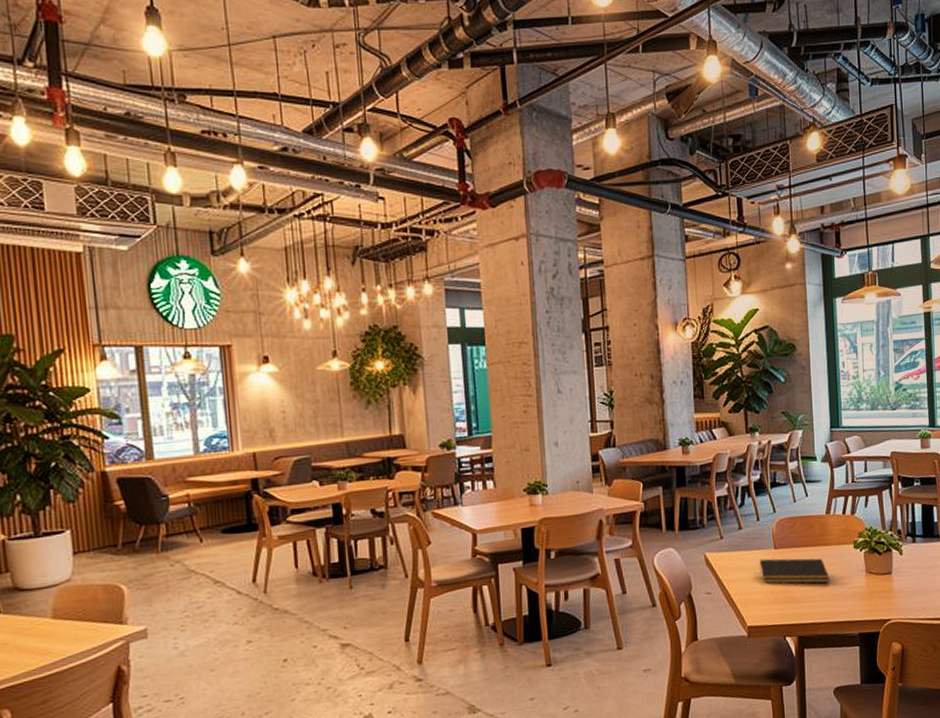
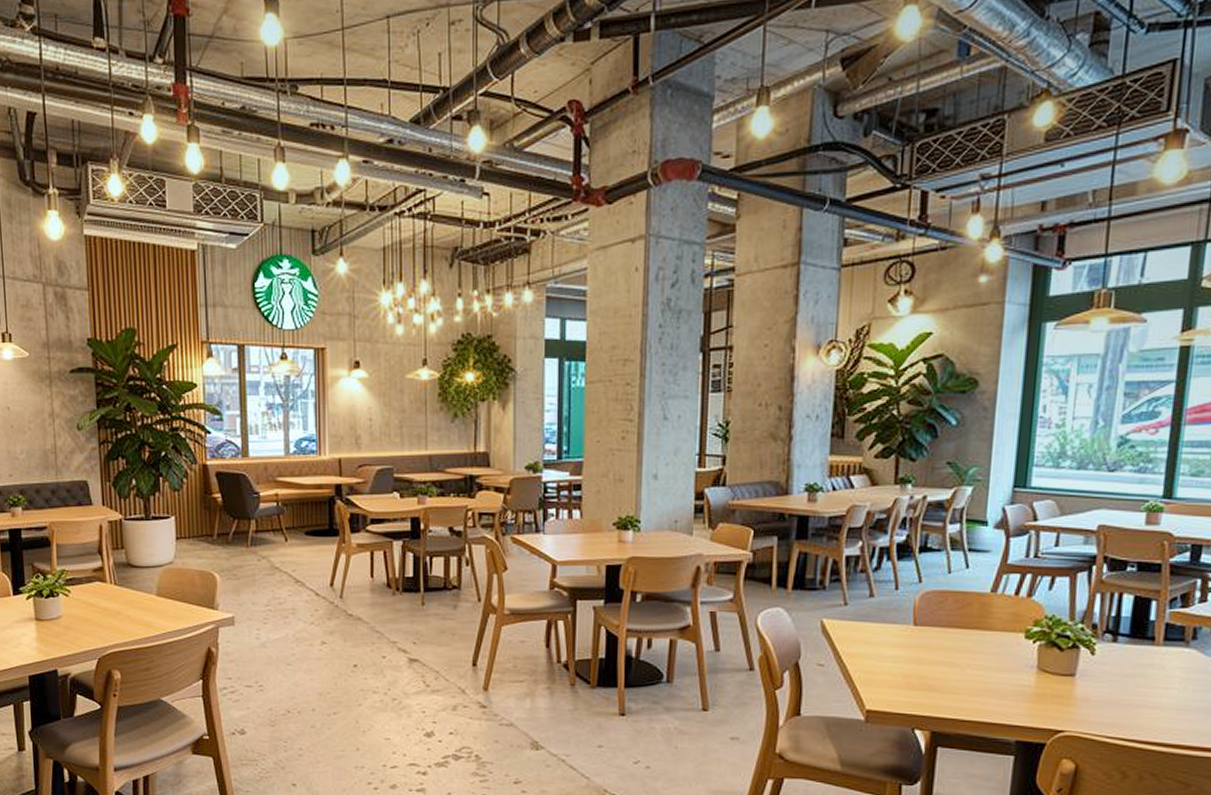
notepad: present [759,558,830,584] -> none [890,635,985,675]

